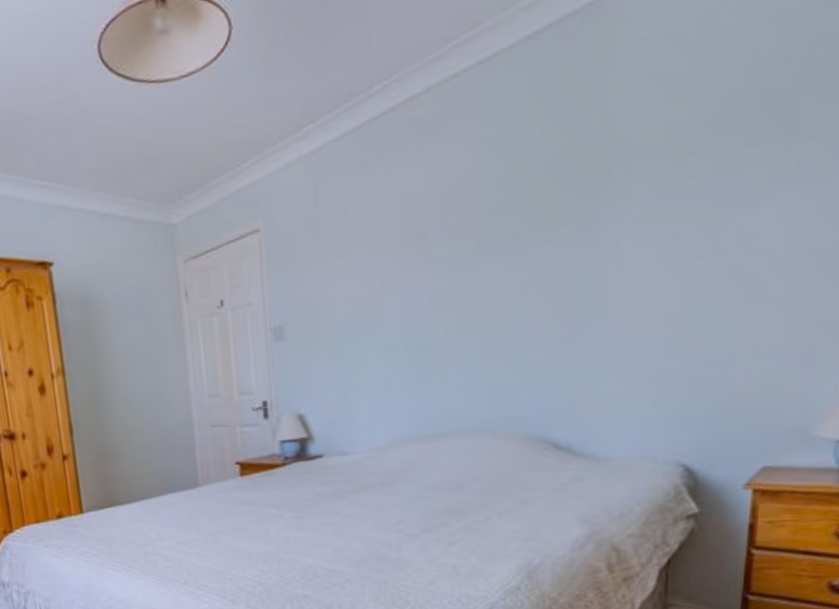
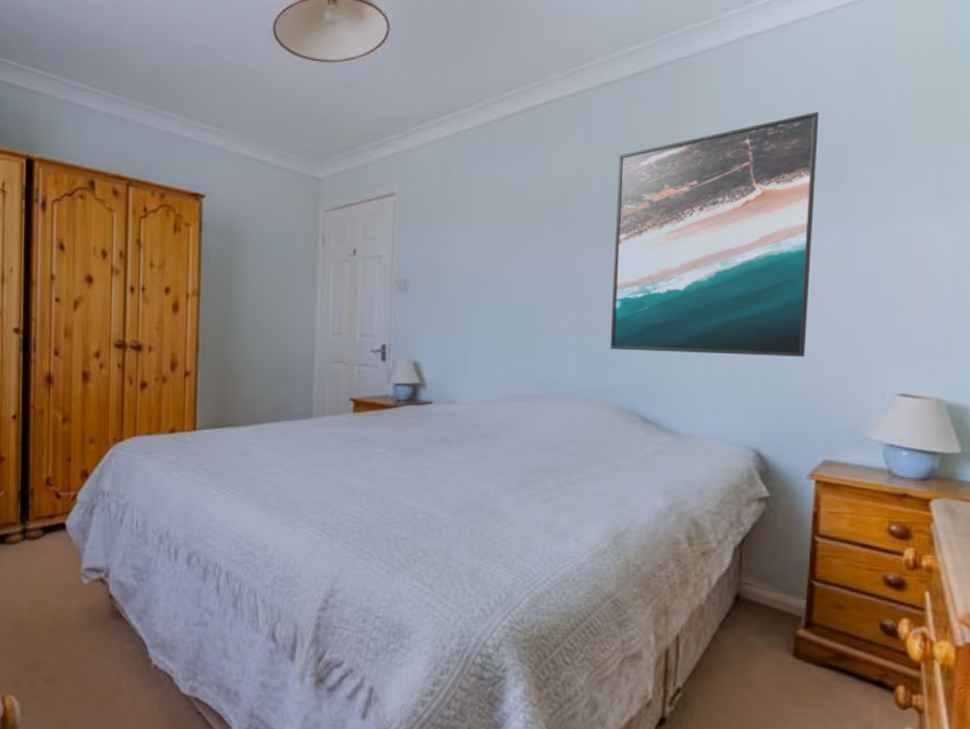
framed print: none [514,46,767,375] -> present [610,111,819,357]

